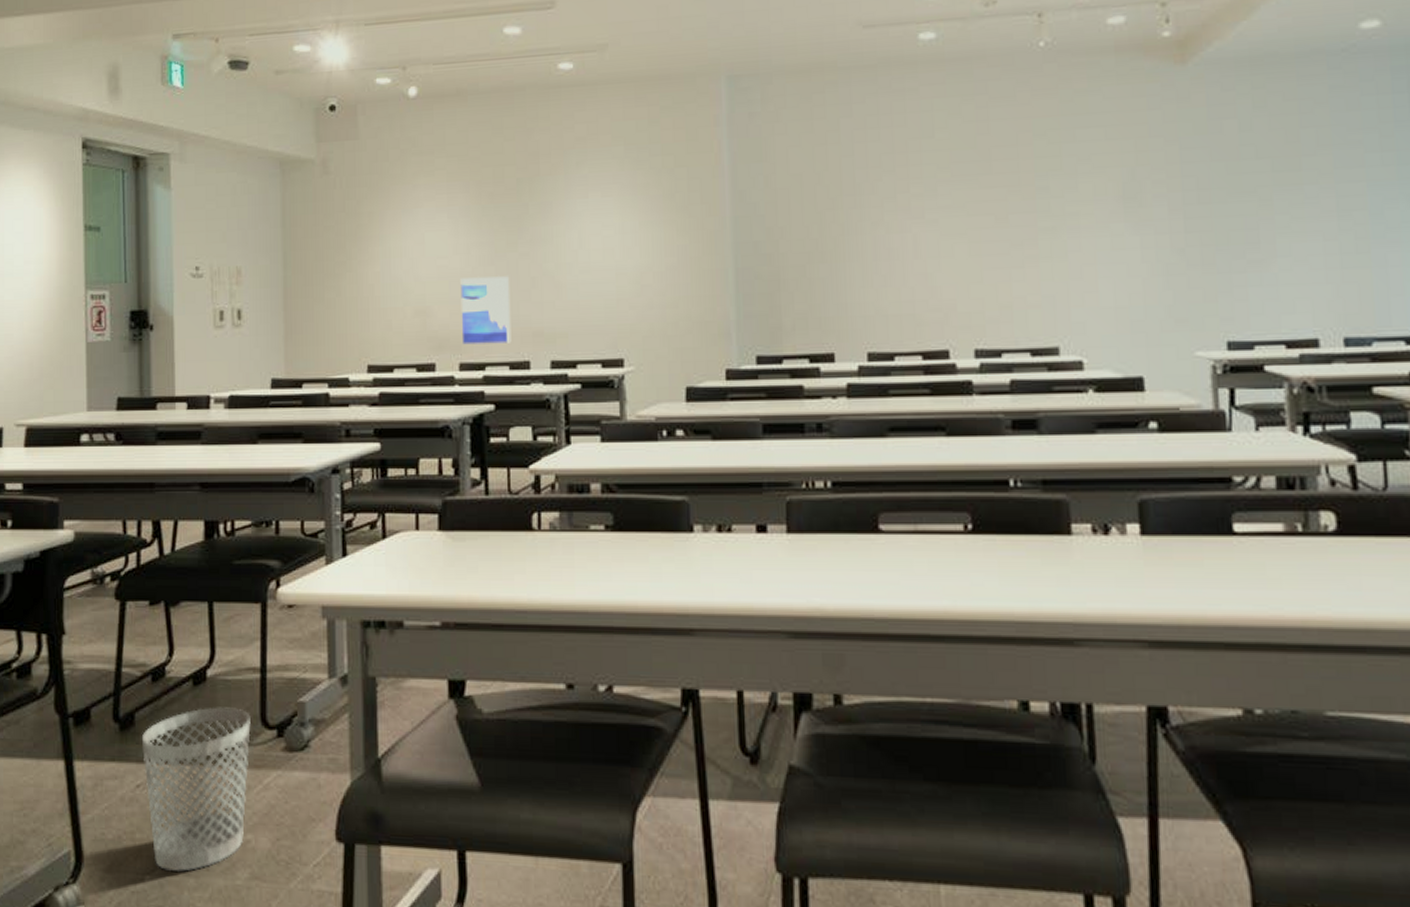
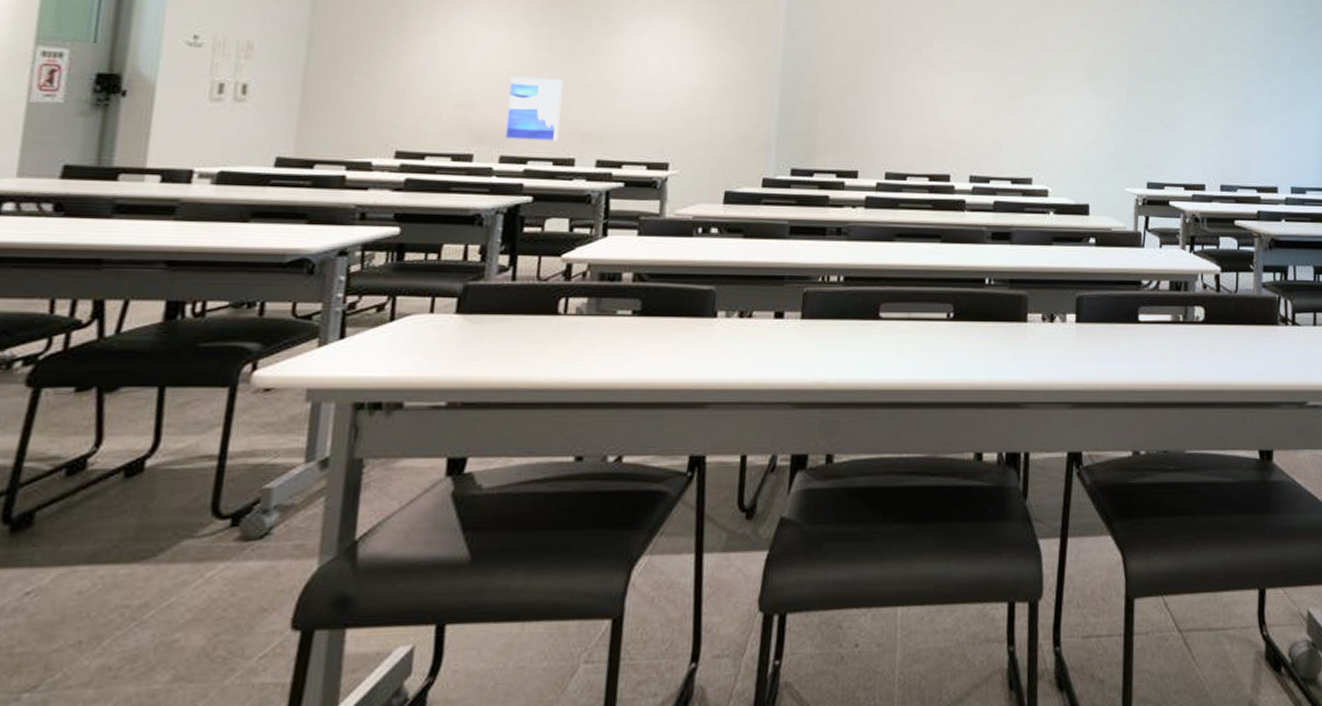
wastebasket: present [141,707,251,872] -> none [38,498,198,685]

